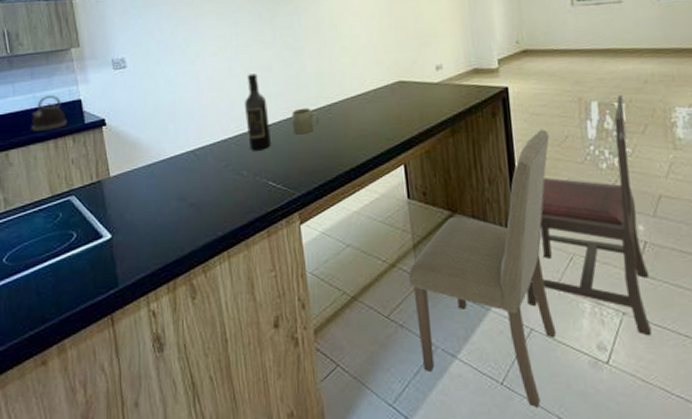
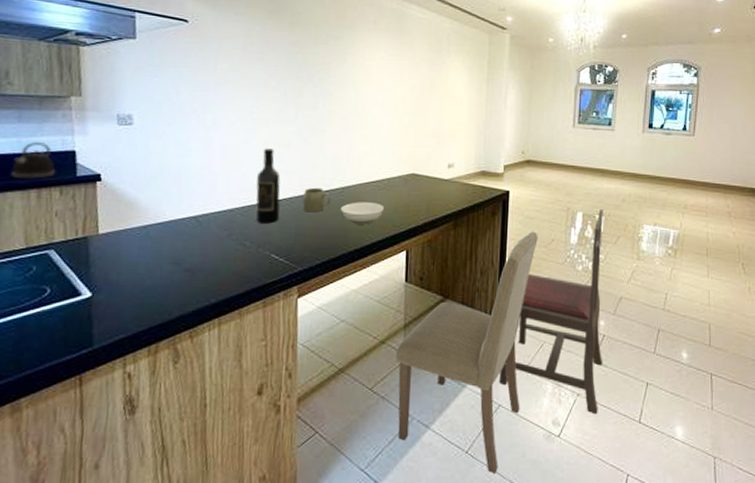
bowl: none [331,116,375,142] -> present [341,202,385,225]

